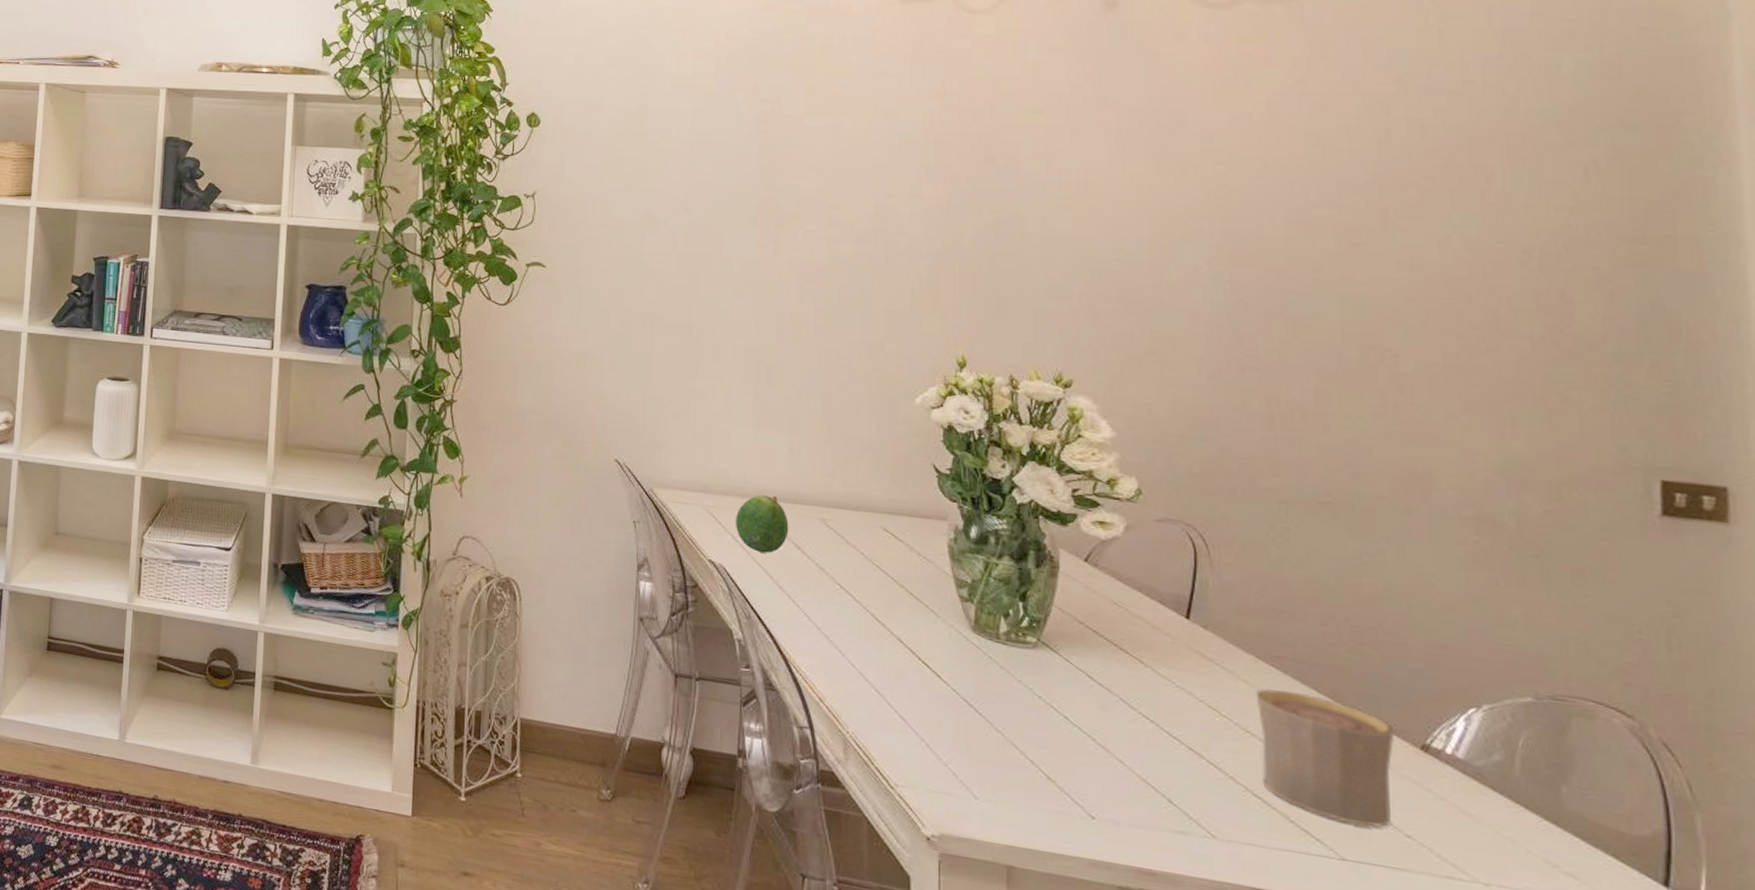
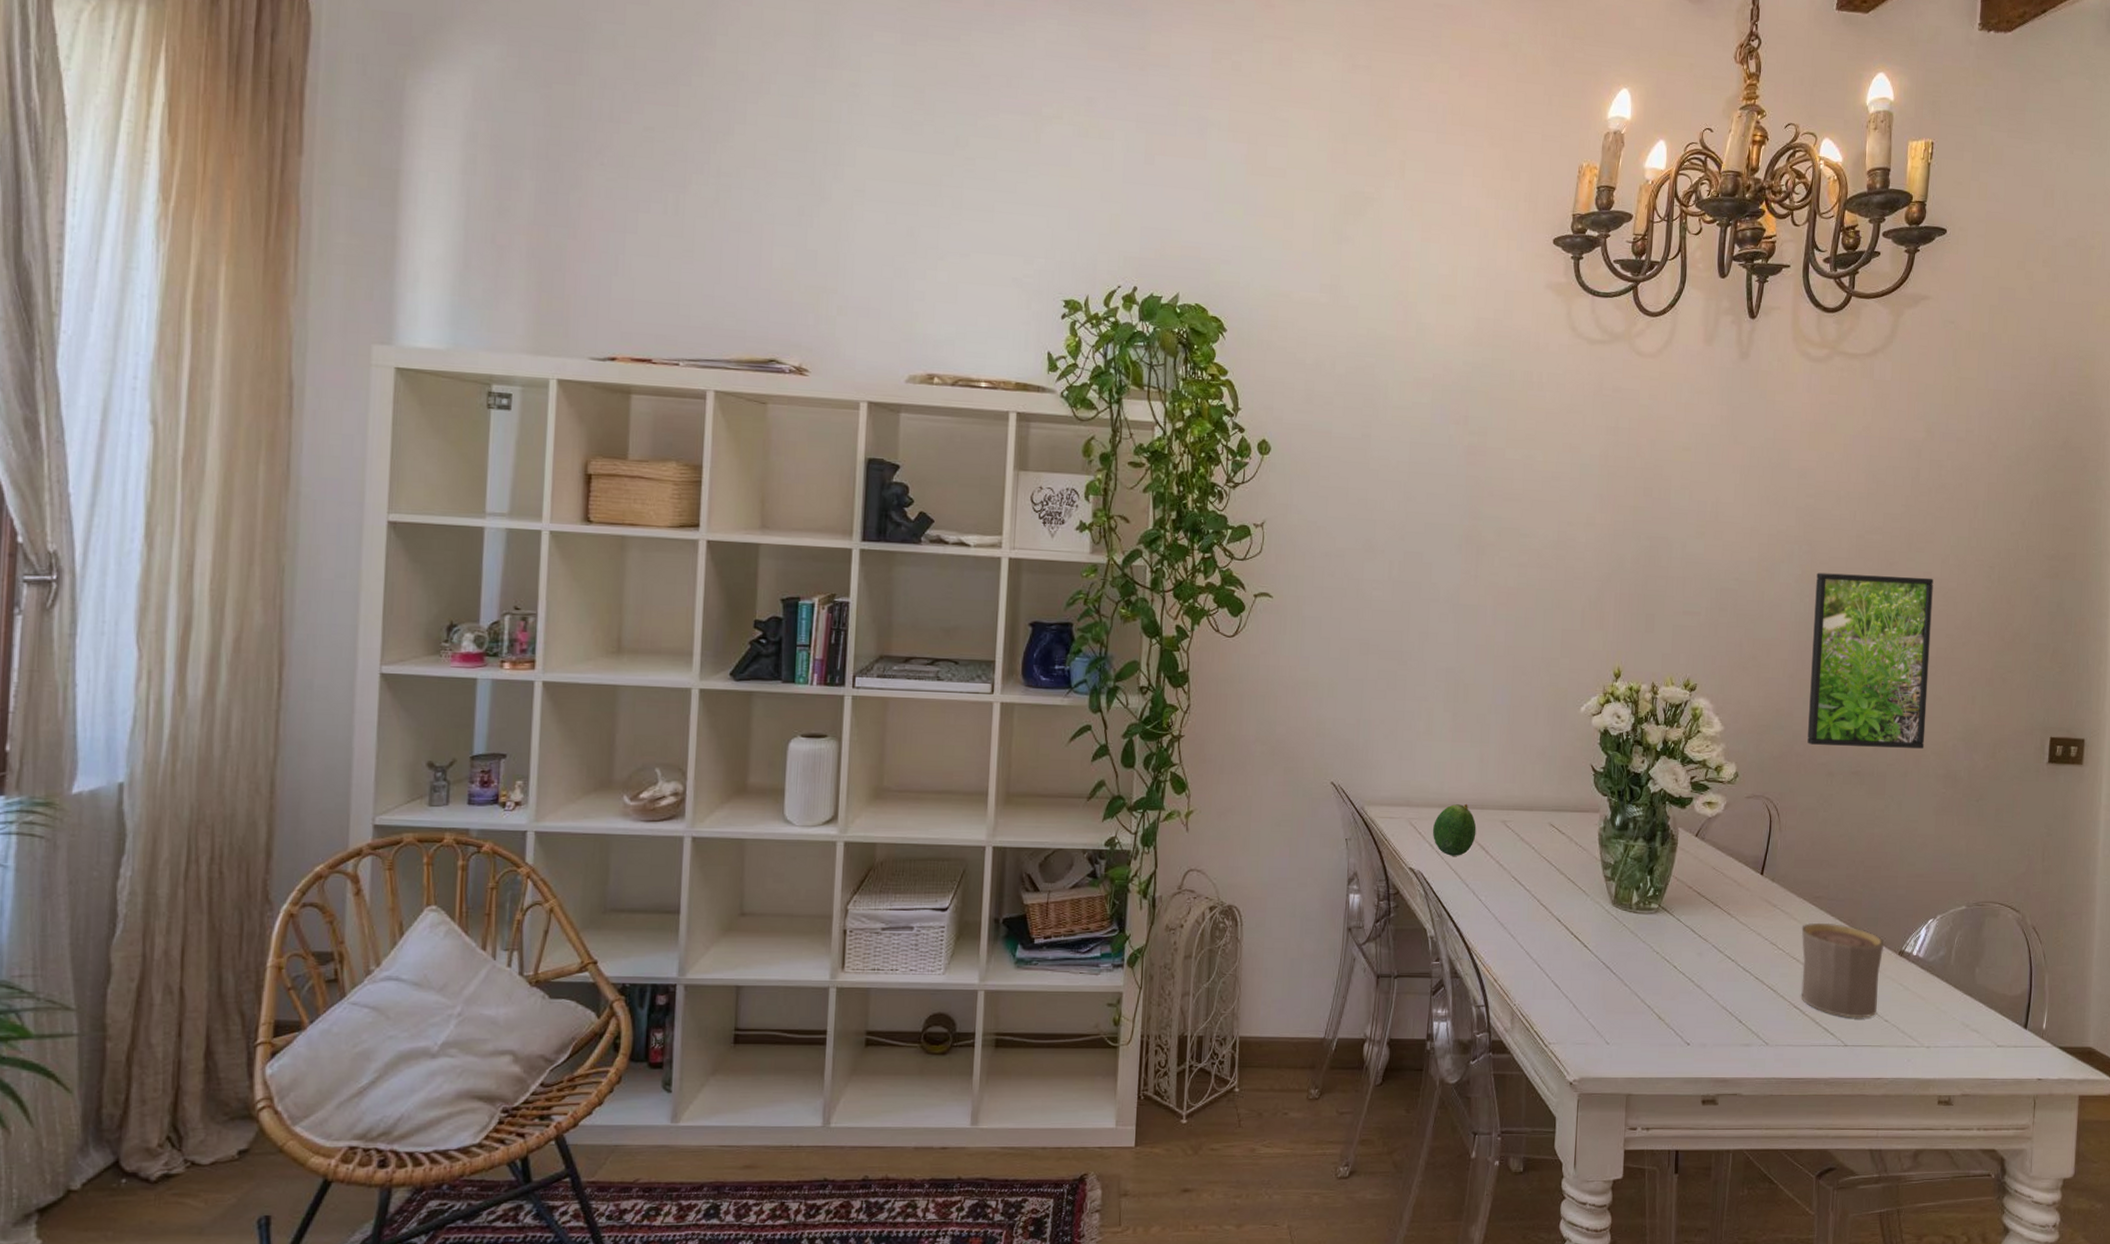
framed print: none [1239,254,1436,480] -> present [1807,572,1934,749]

